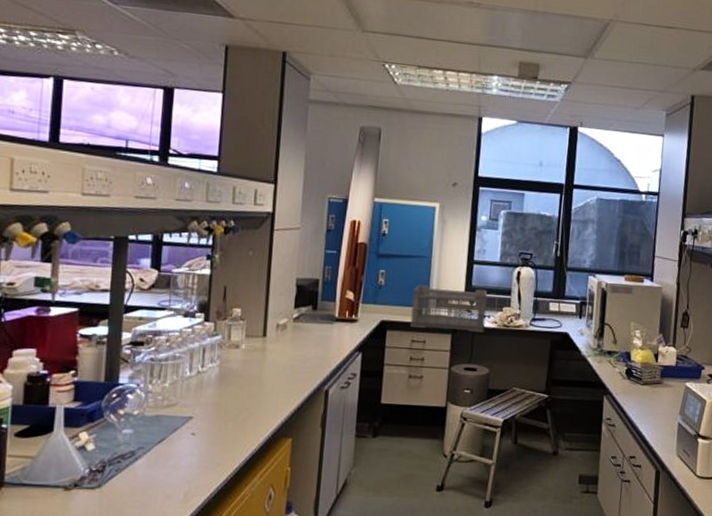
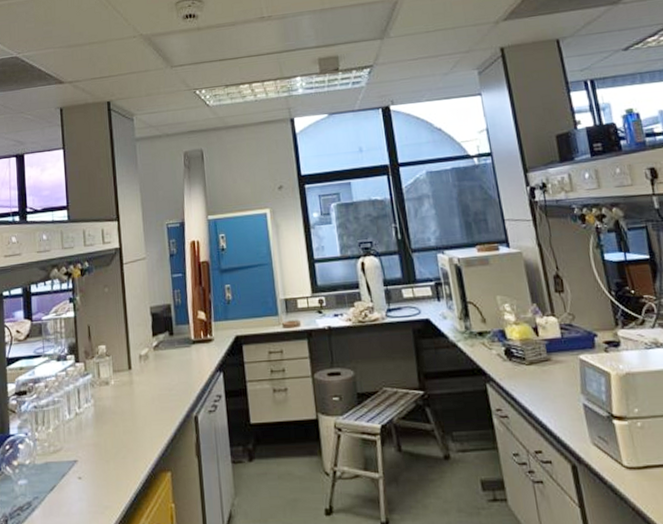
plastic crate: present [410,285,488,333] -> none [261,287,340,338]

